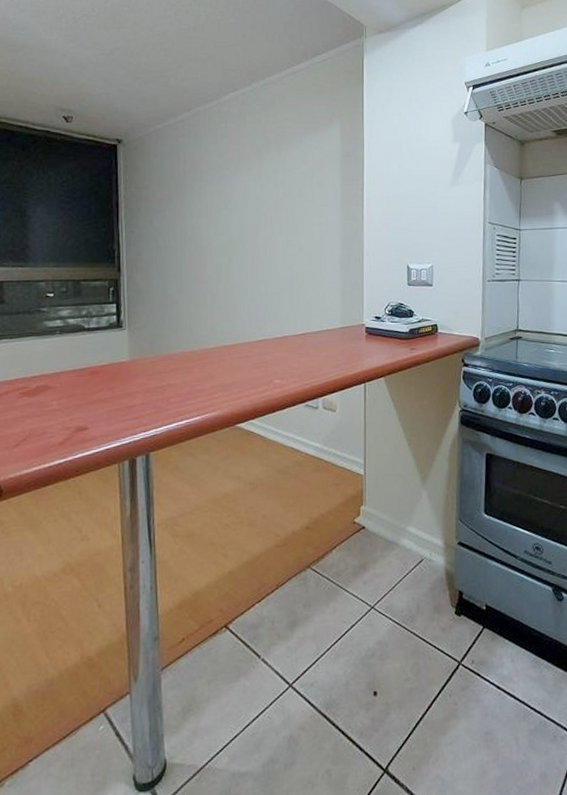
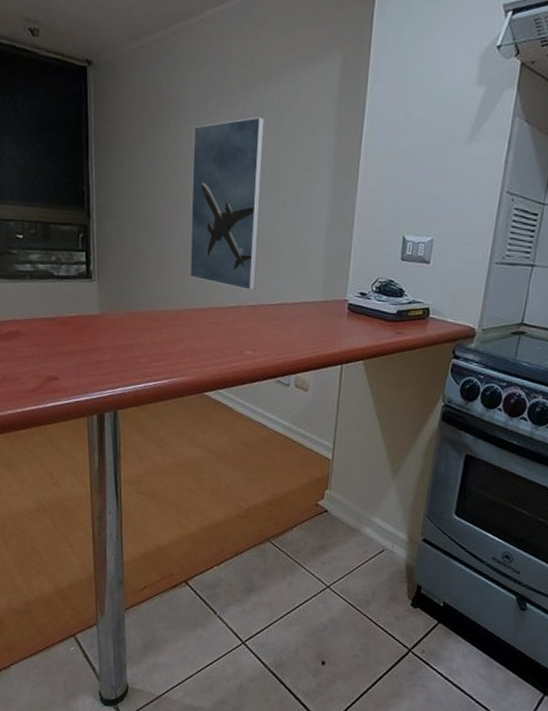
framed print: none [216,177,280,325] -> present [190,117,264,291]

